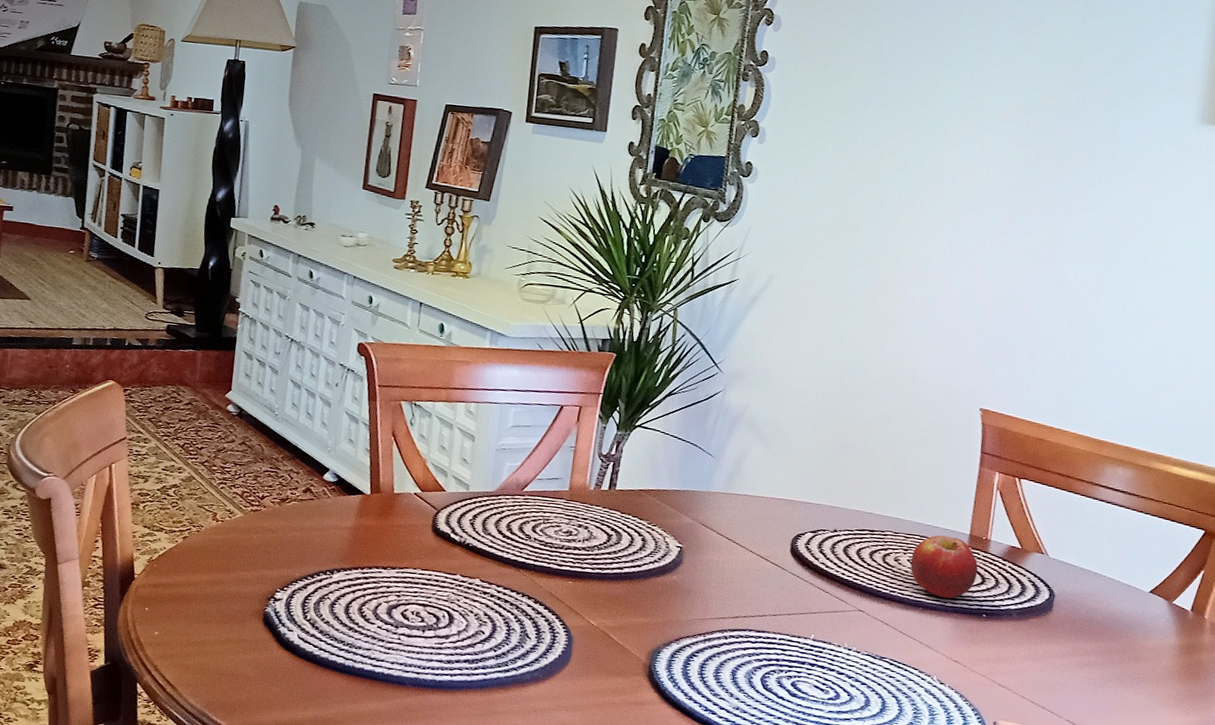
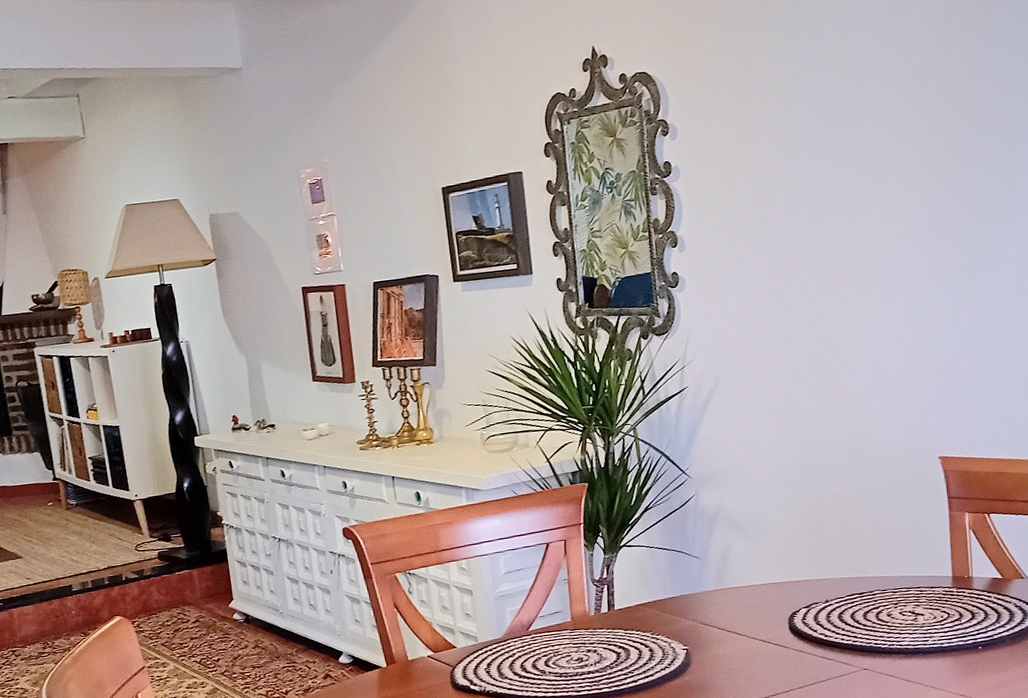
fruit: present [910,535,978,598] -> none [902,582,967,640]

